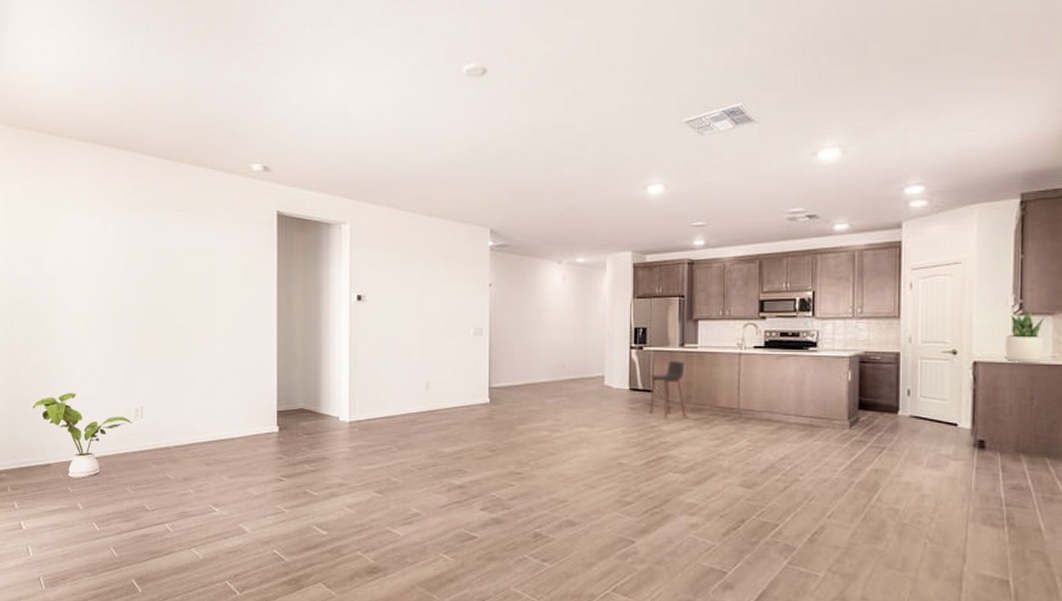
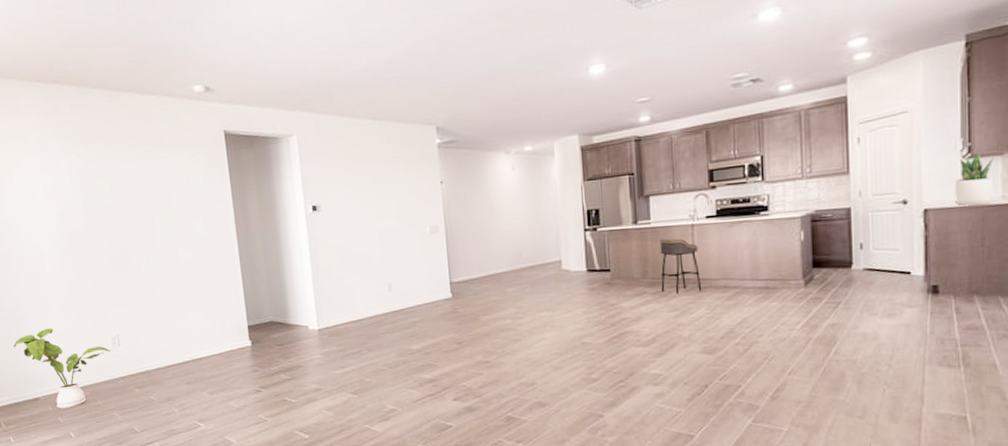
bar stool: present [649,361,686,418] -> none [607,238,644,295]
bar stool: none [703,364,745,423] -> present [659,238,702,295]

